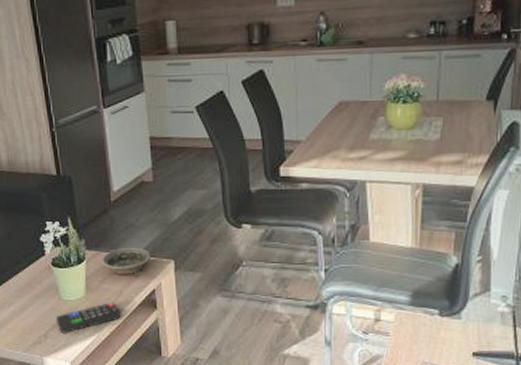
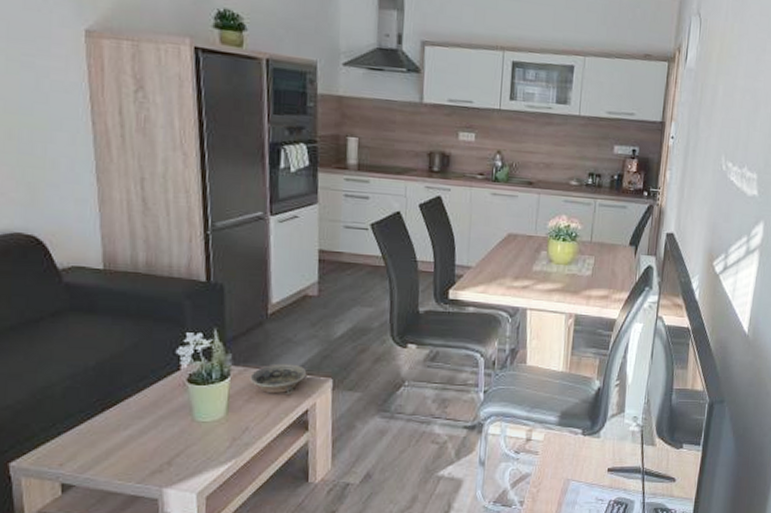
remote control: present [56,302,121,333] -> none [185,423,266,460]

